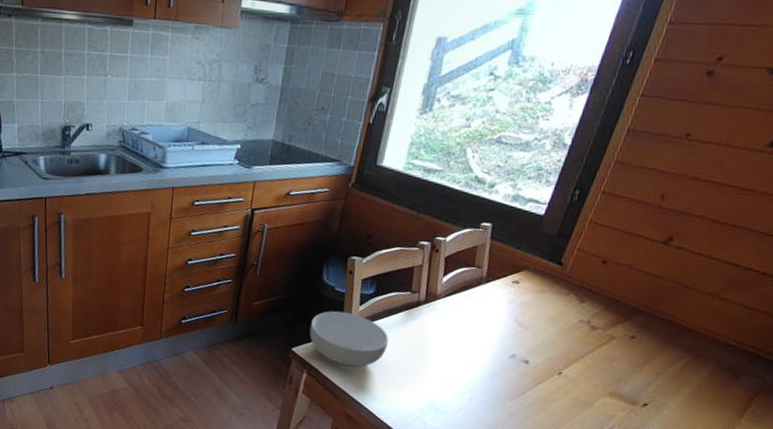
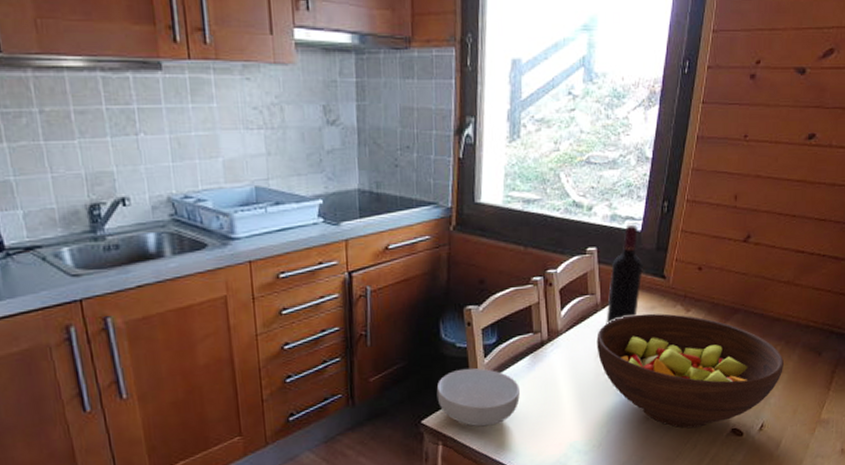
fruit bowl: none [473,294,689,419] -> present [597,313,785,429]
wine bottle: none [488,207,541,298] -> present [606,224,643,324]

